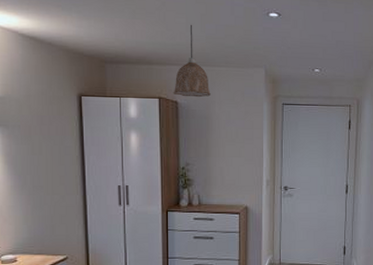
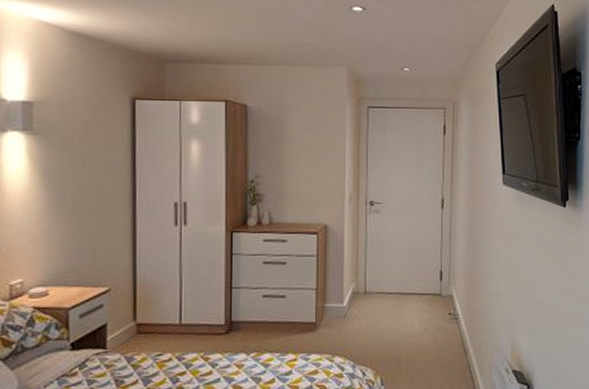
pendant lamp: present [173,24,211,98] -> none [242,19,285,100]

